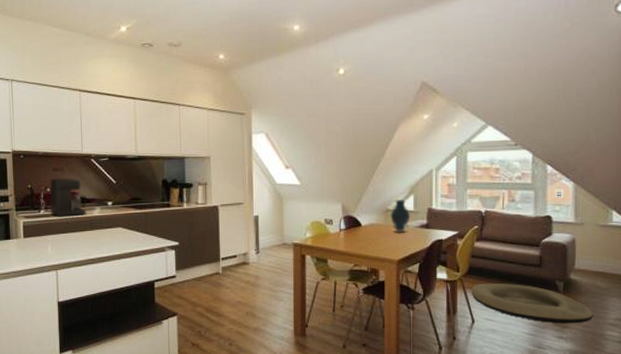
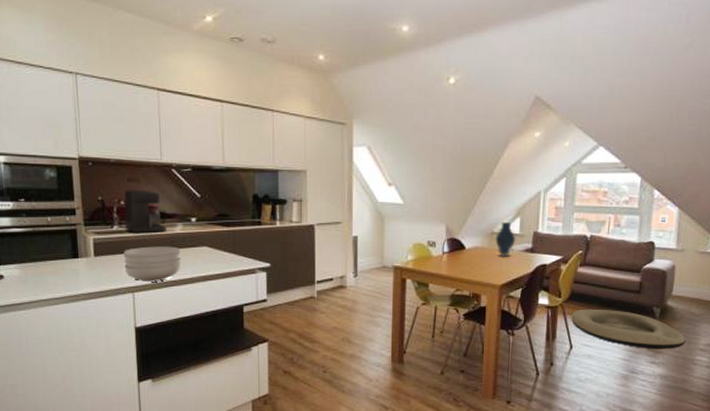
bowl: none [49,228,99,260] -> present [123,246,181,282]

